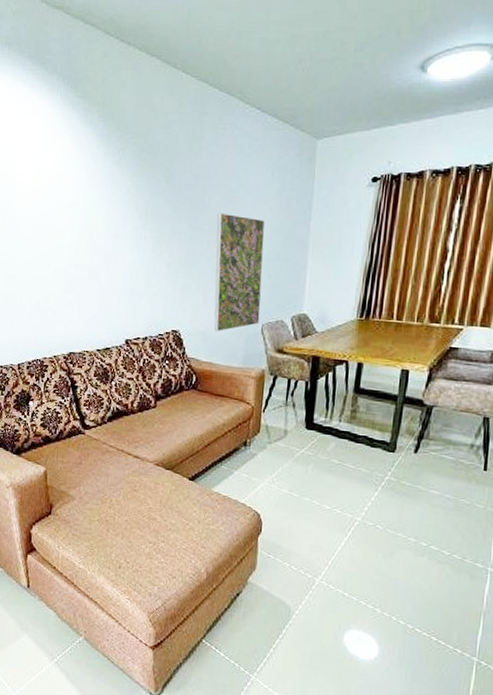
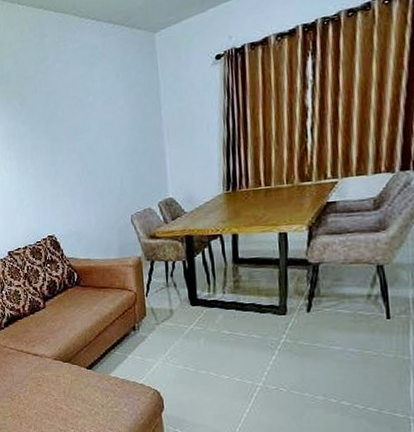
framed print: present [214,212,265,332] -> none [72,119,128,230]

